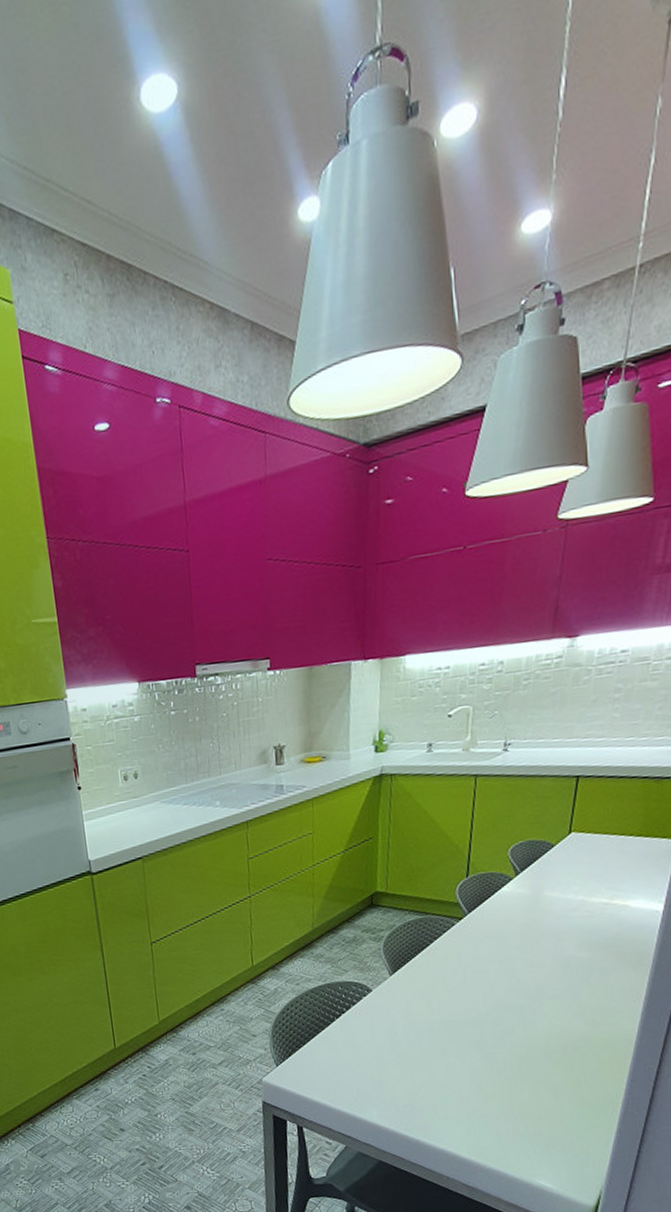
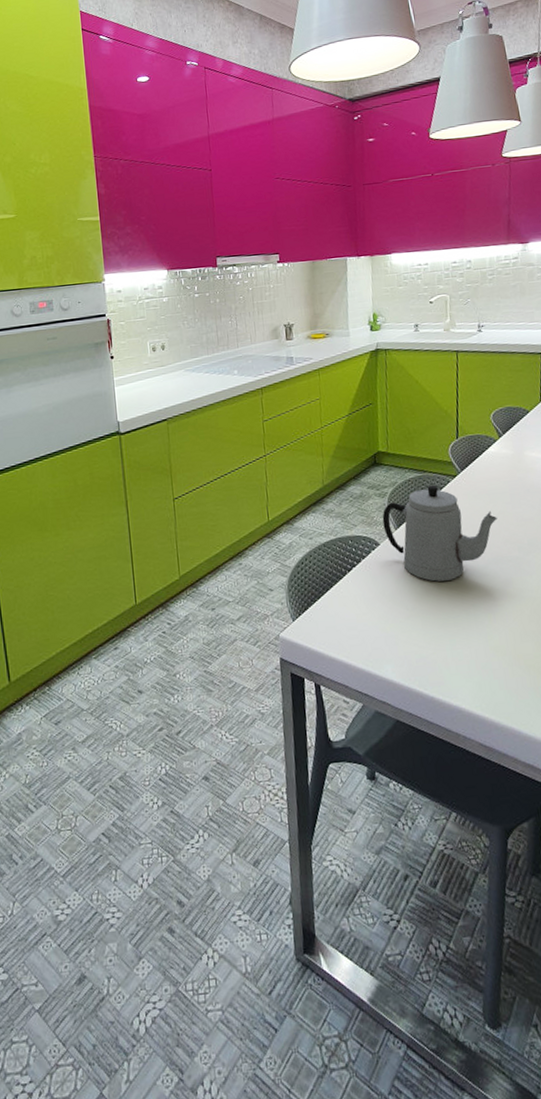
teapot: none [376,928,504,1029] -> present [382,484,497,582]

